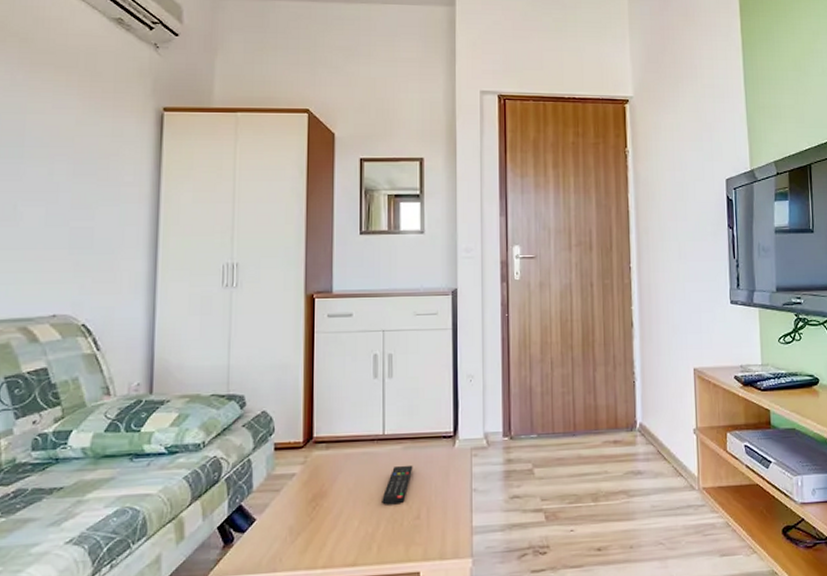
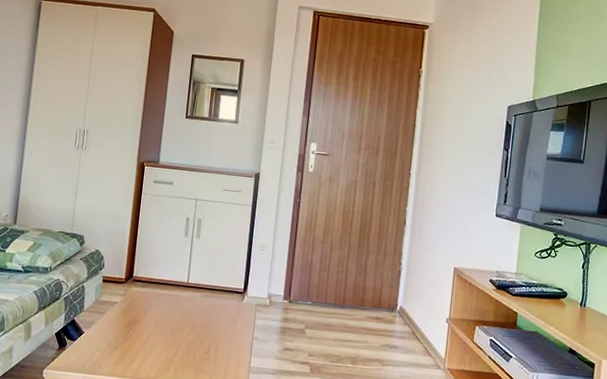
remote control: present [382,465,413,505] -> none [181,309,209,340]

